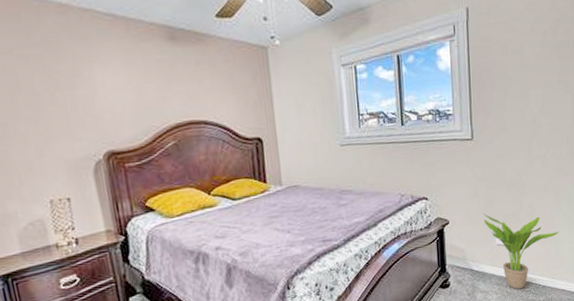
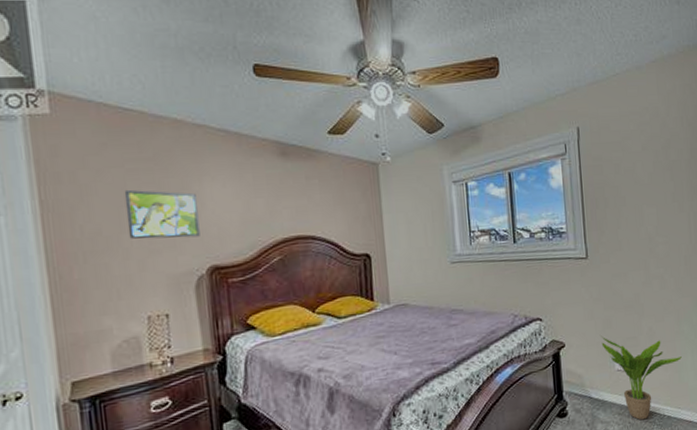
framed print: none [15,76,95,126] -> present [124,189,200,239]

